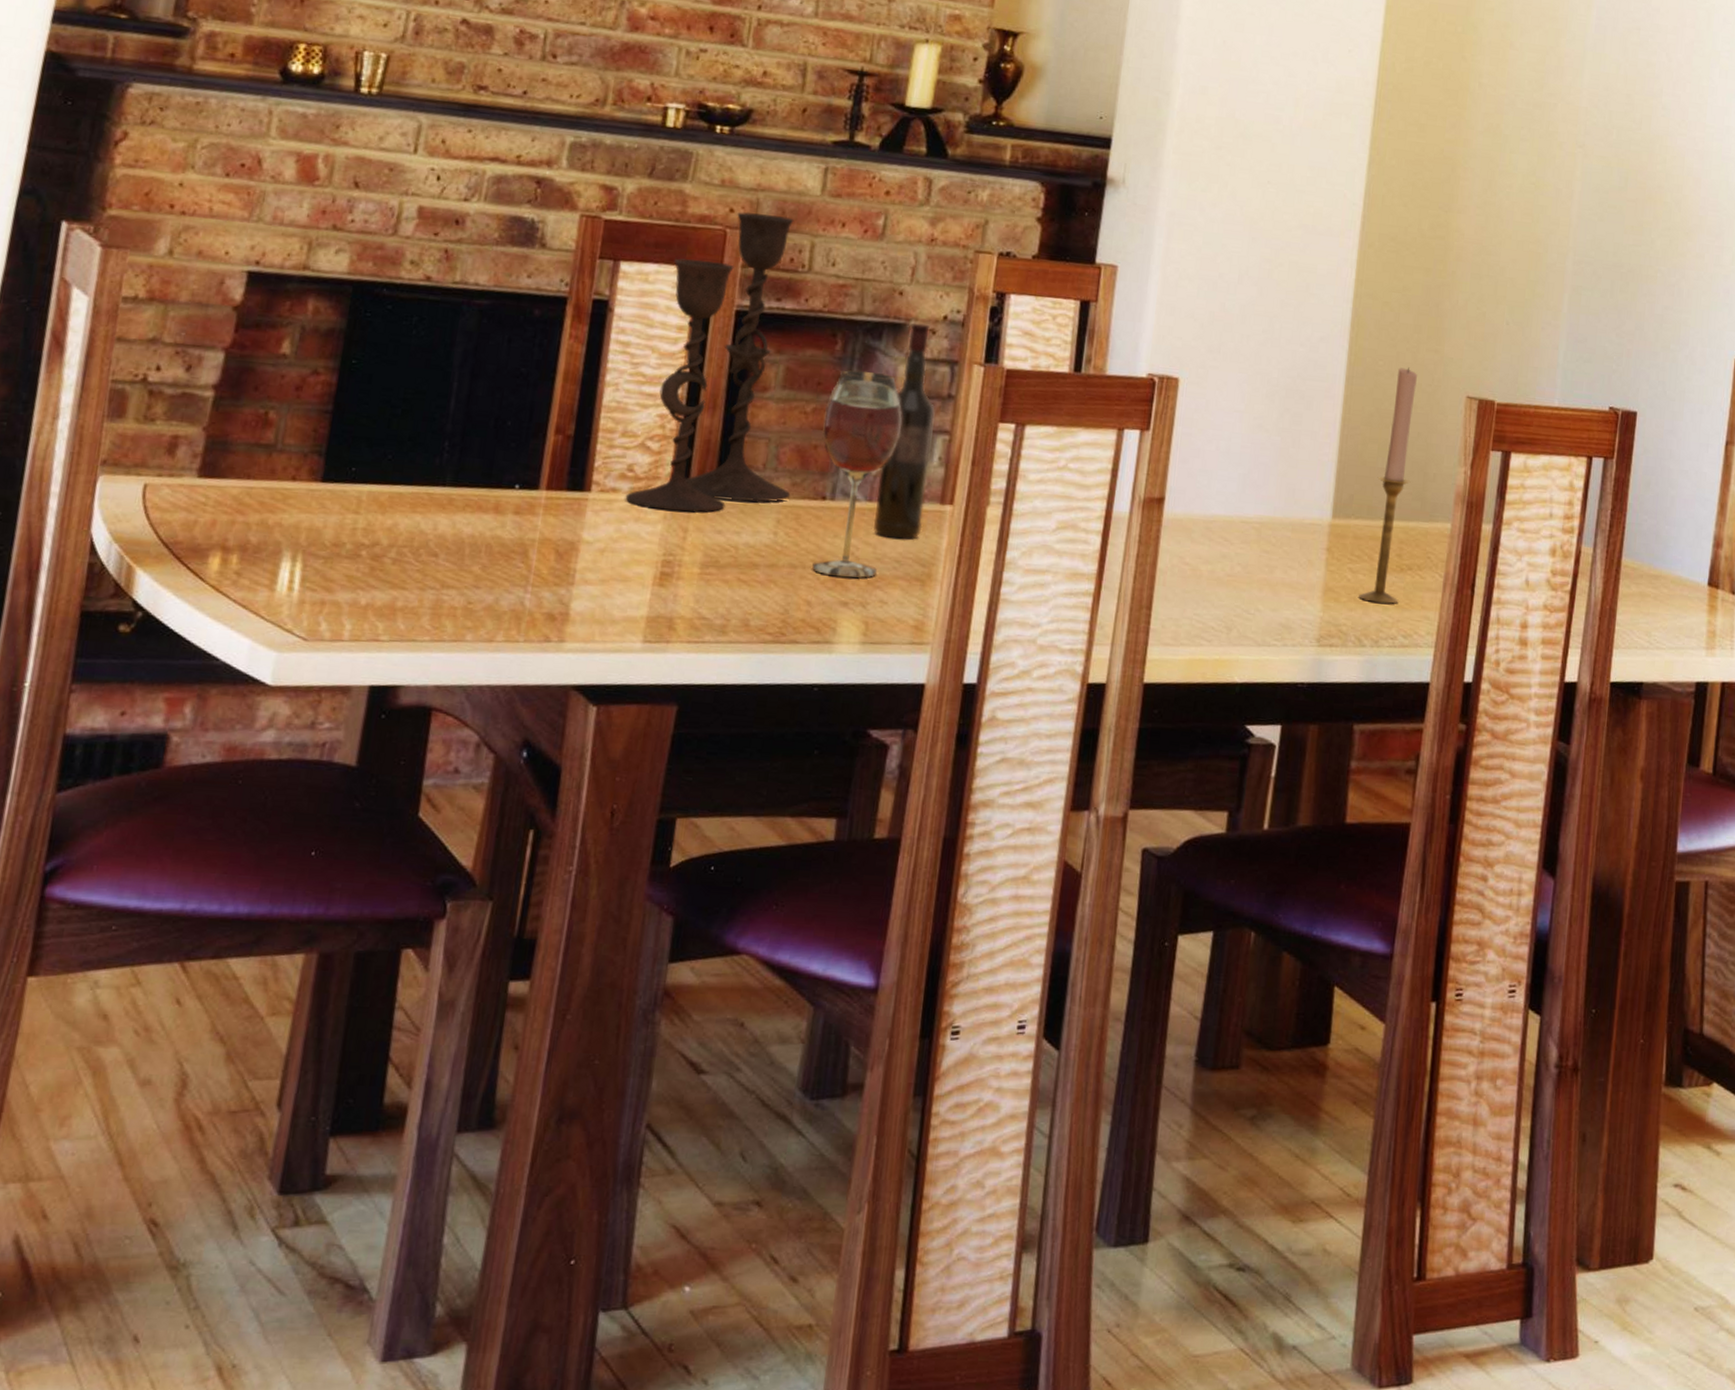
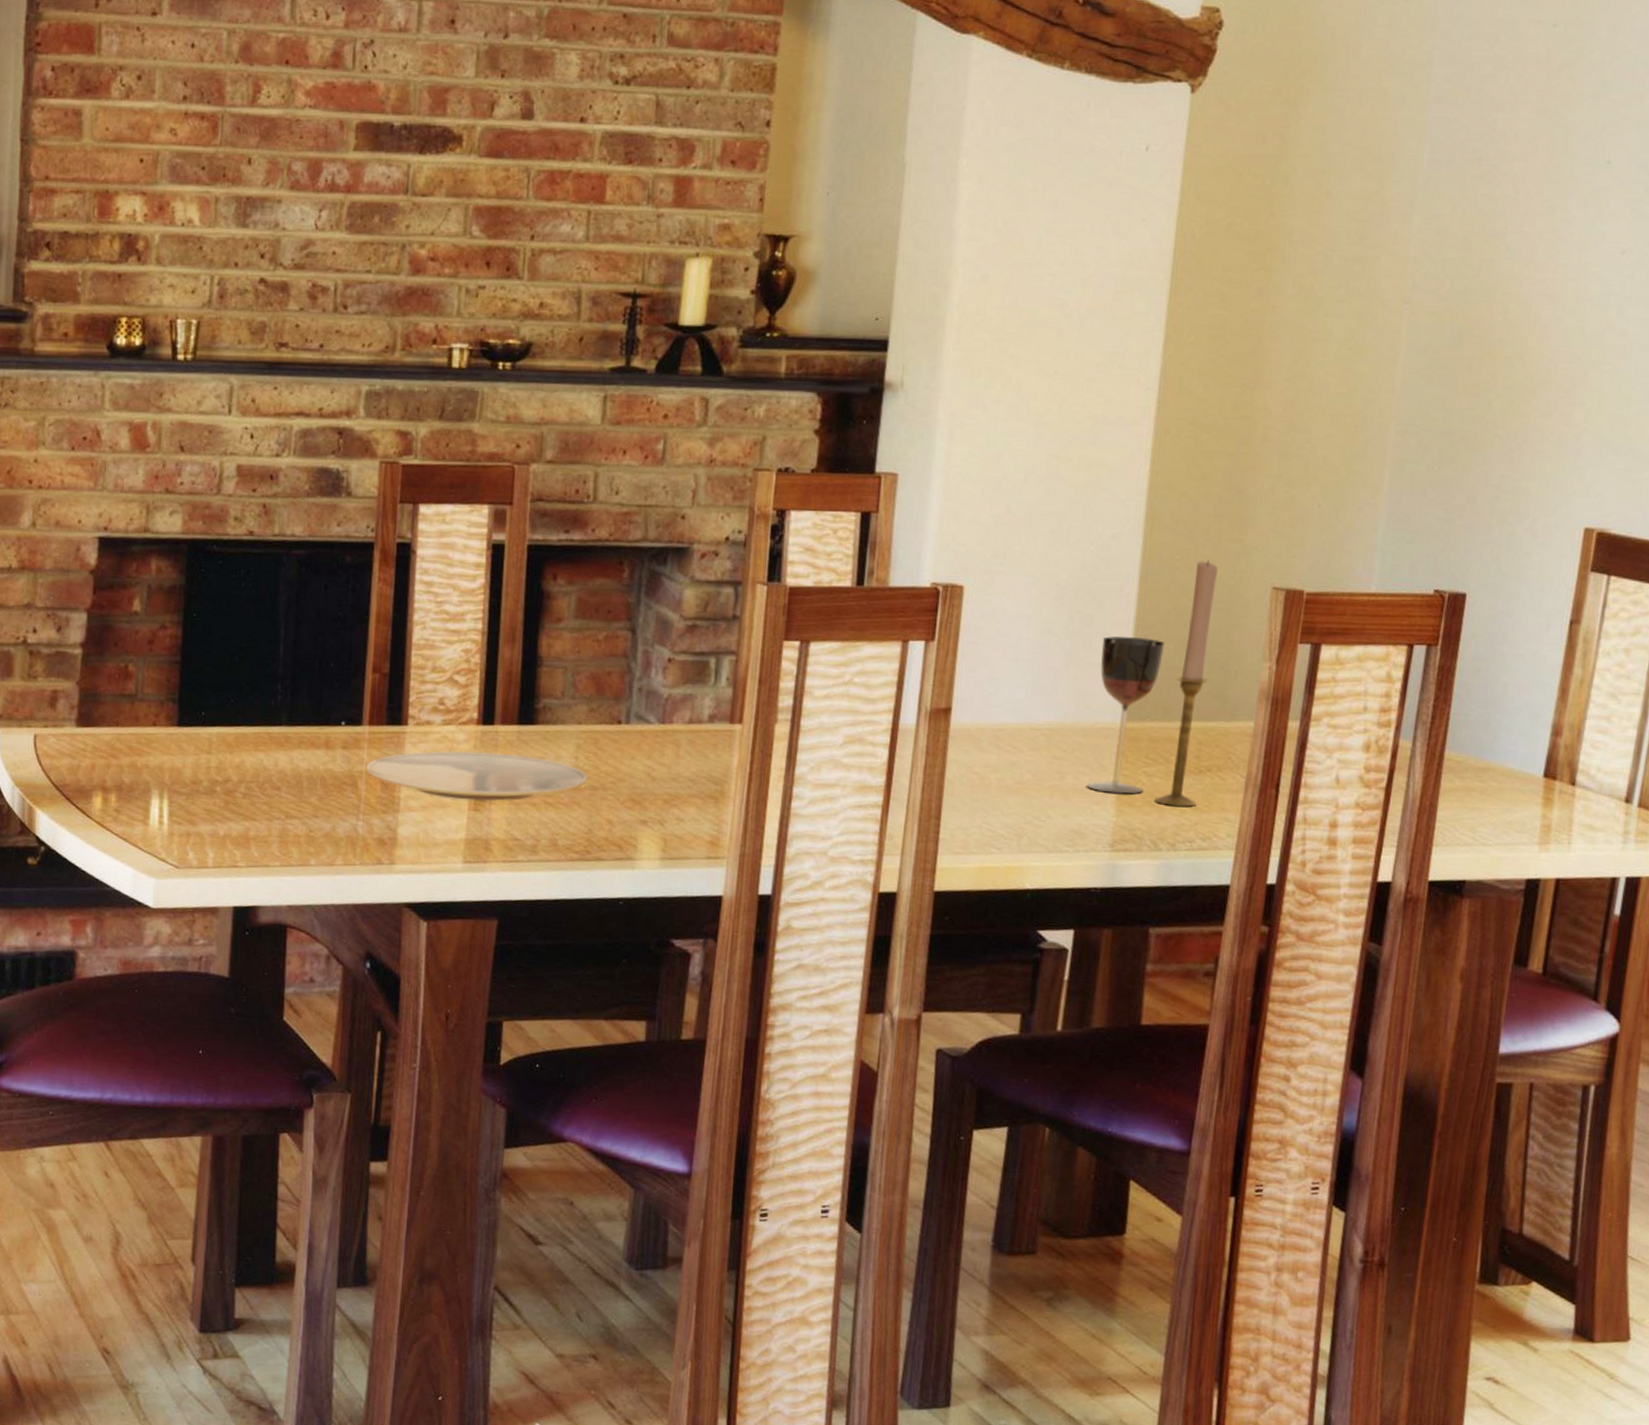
plate: none [539,520,786,576] -> present [365,751,587,801]
candlestick: present [625,211,794,512] -> none [438,446,589,740]
wineglass: present [812,370,902,578] -> none [612,596,690,798]
wine bottle: present [873,323,935,539] -> none [667,546,721,759]
wineglass: none [1294,435,1368,589] -> present [1086,636,1164,794]

